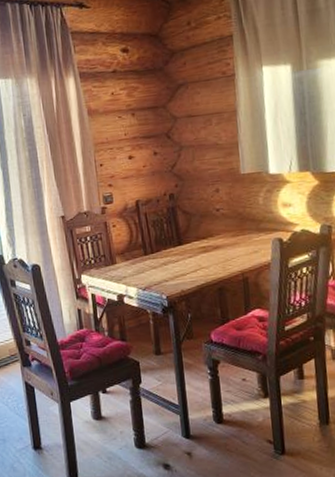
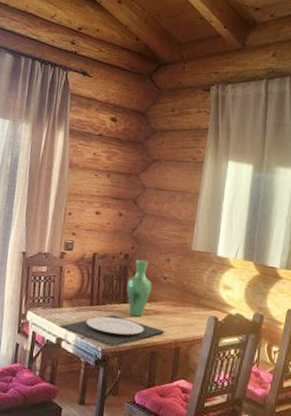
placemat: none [117,259,229,292] -> present [59,315,165,347]
vase: none [178,195,206,257] -> present [126,259,152,317]

